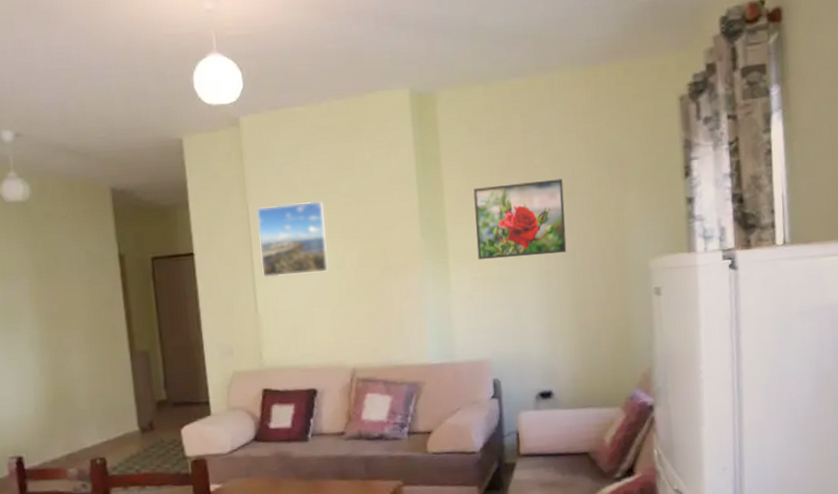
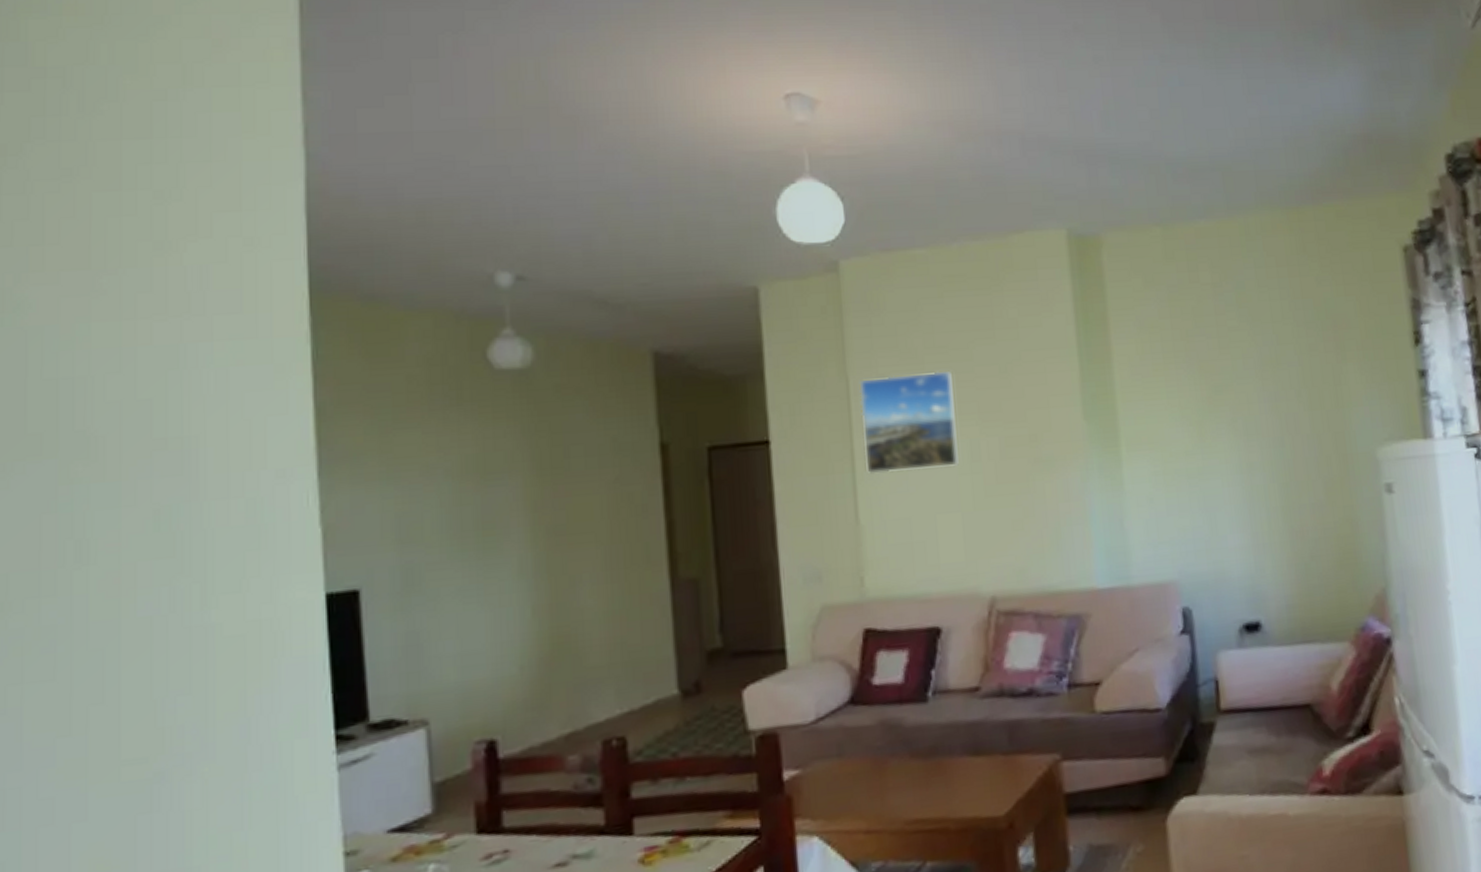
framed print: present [473,179,567,260] -> none [1151,345,1273,450]

